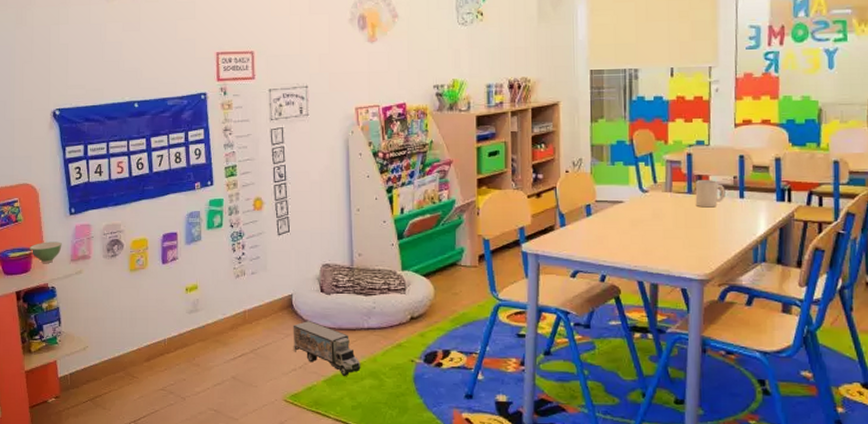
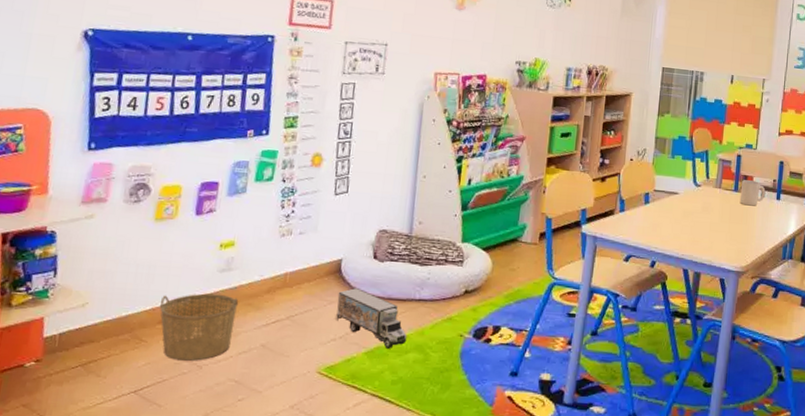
bowl: present [30,242,62,264] -> none [28,178,73,204]
basket: none [145,333,208,393] -> present [160,293,239,361]

